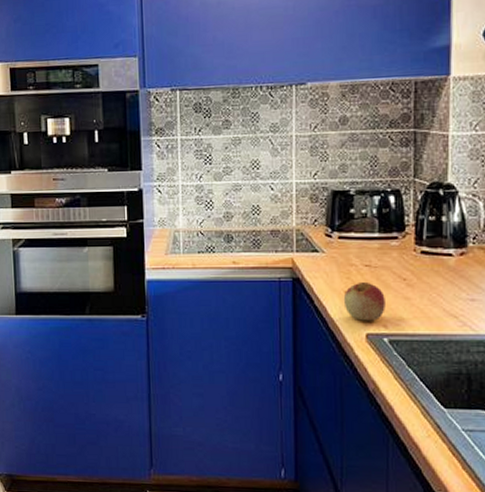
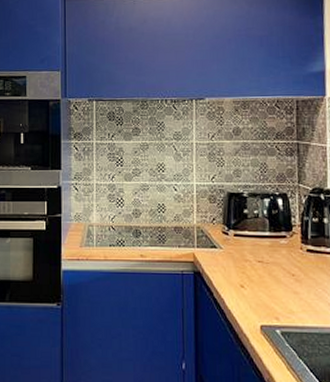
apple: present [343,281,385,321] -> none [239,276,277,313]

